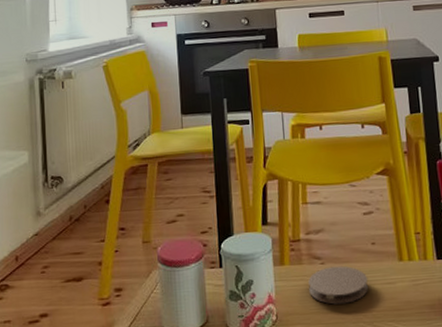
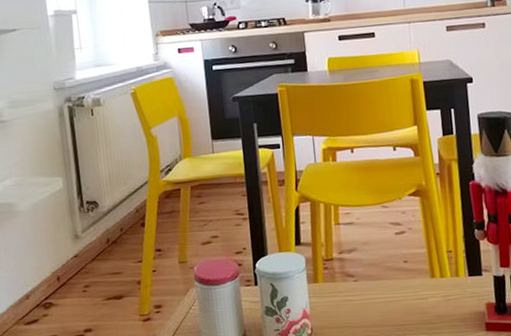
coaster: present [308,266,368,305] -> none [342,283,401,319]

